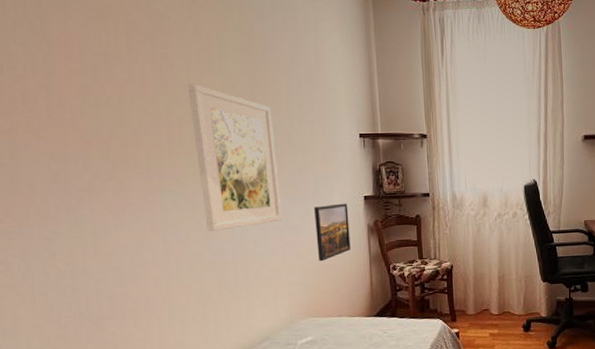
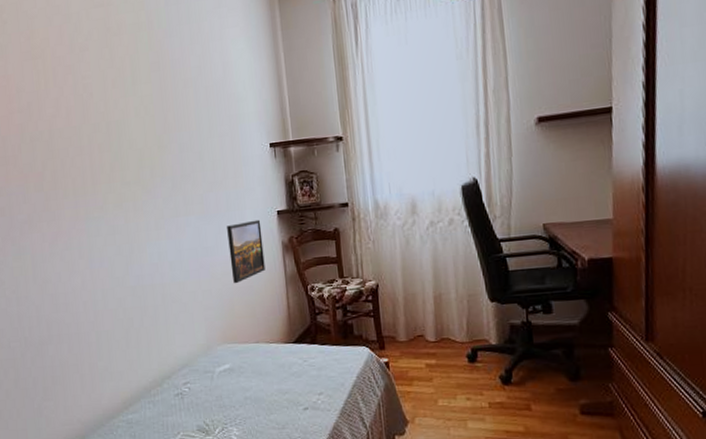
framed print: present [188,84,282,231] -> none [106,110,196,256]

